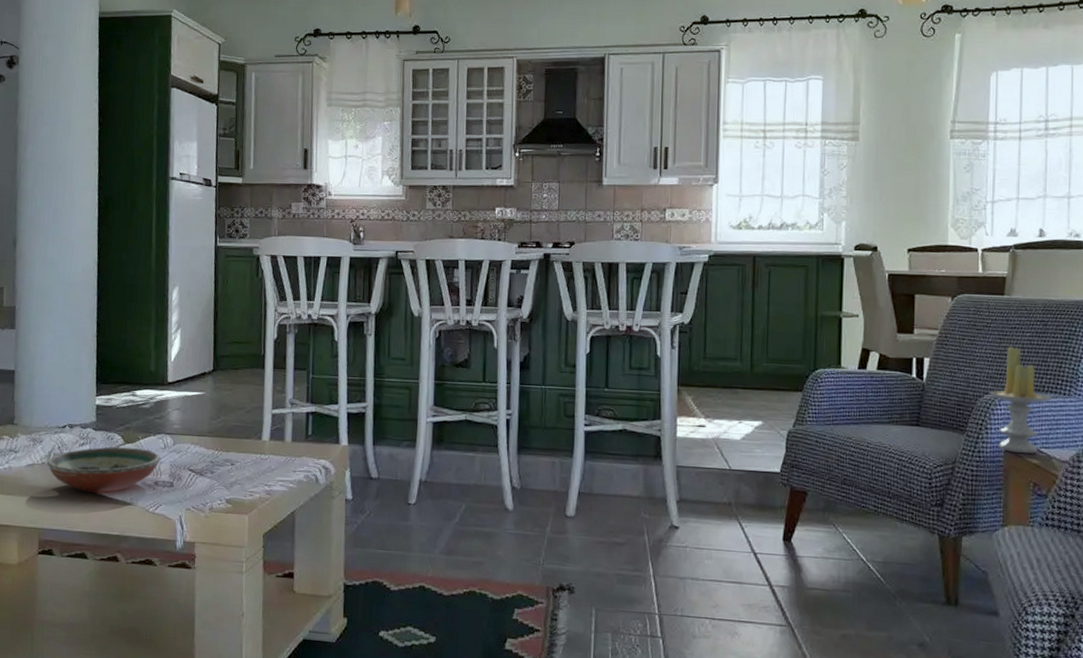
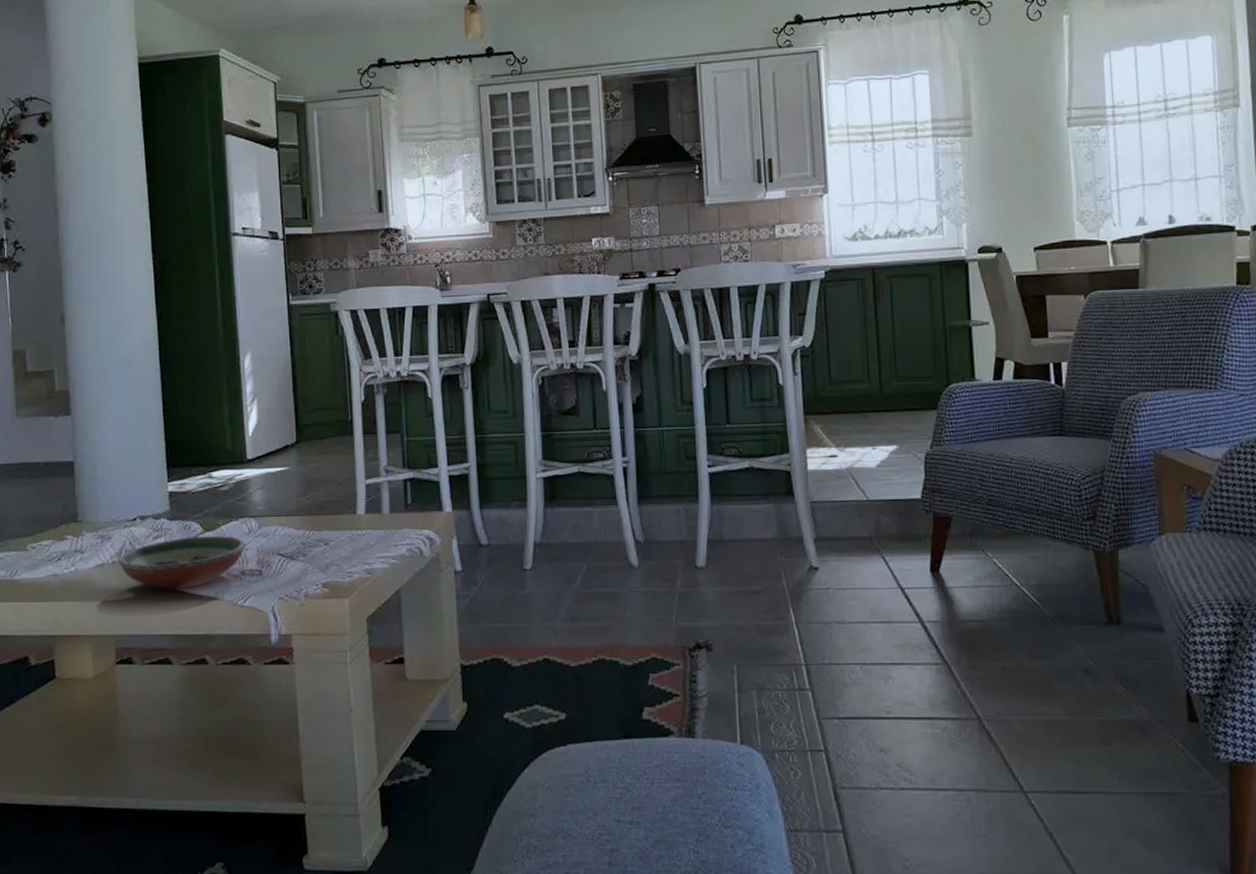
candle: present [988,346,1053,453] -> none [1132,342,1199,455]

